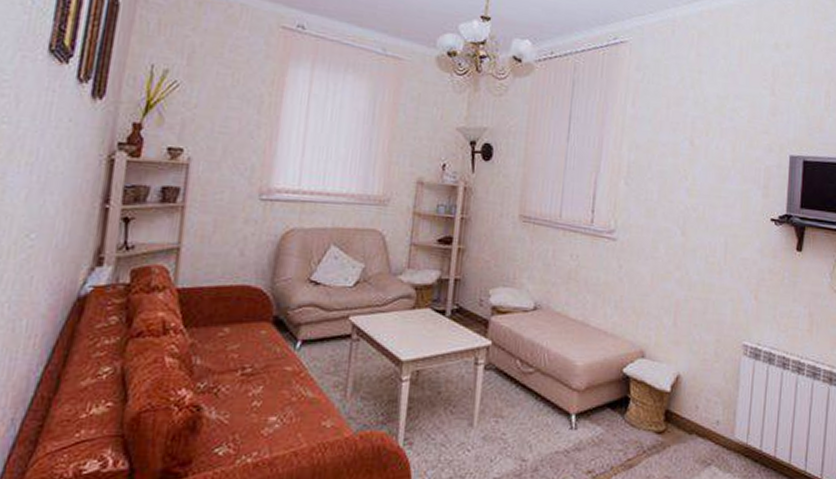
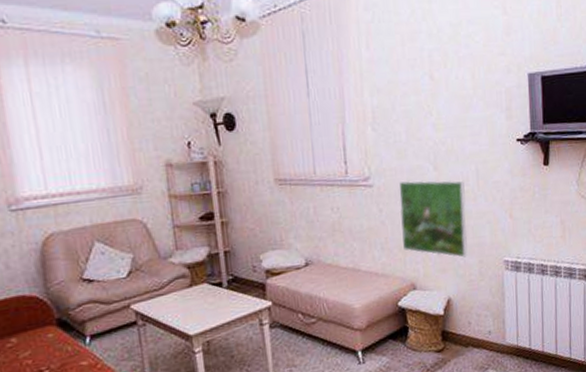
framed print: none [637,240,711,333] -> present [398,180,468,258]

